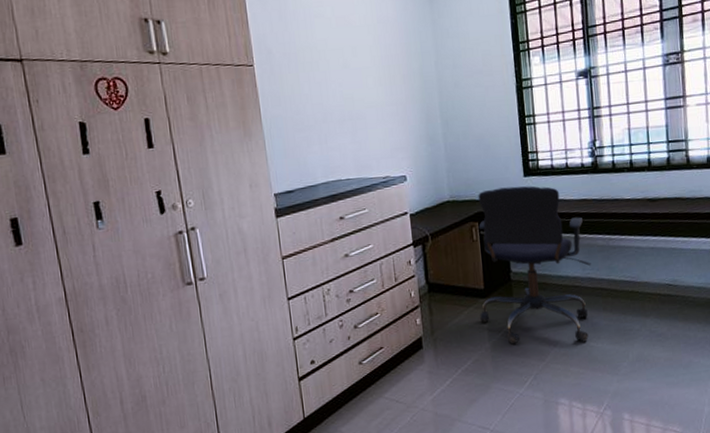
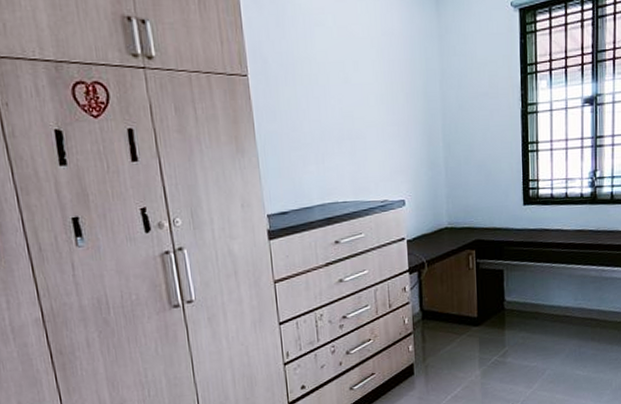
office chair: present [478,186,591,345] -> none [472,214,583,372]

